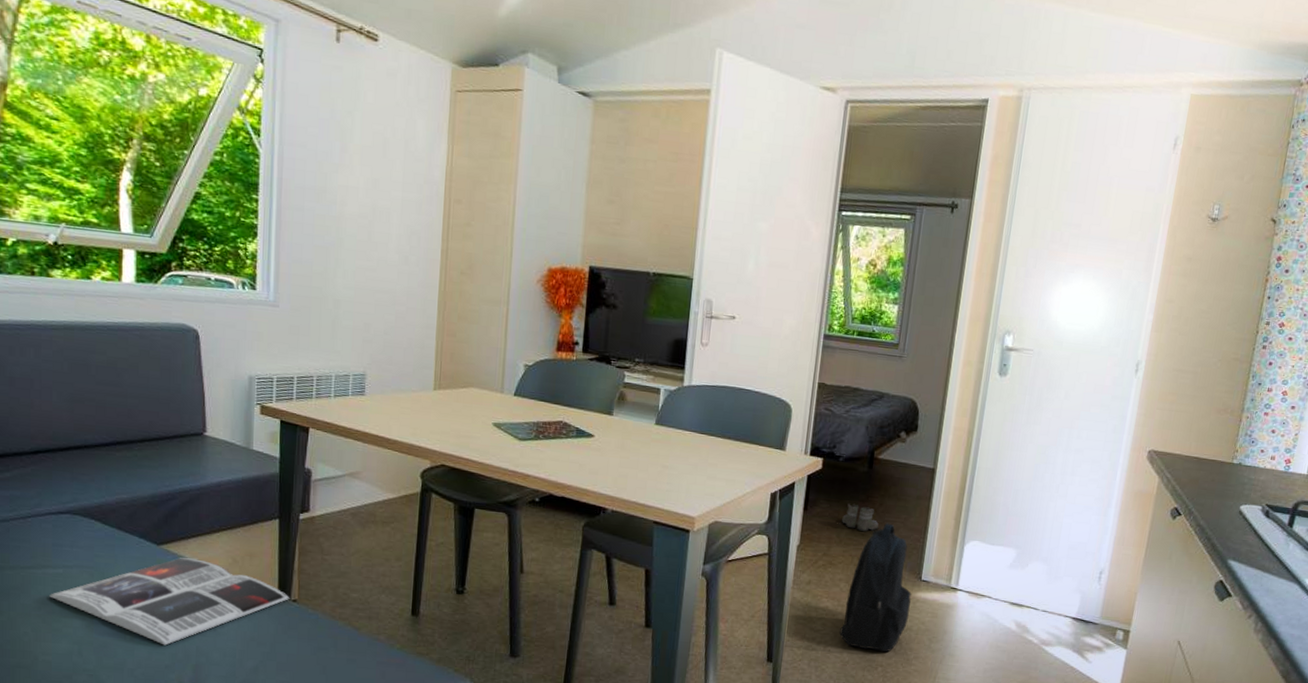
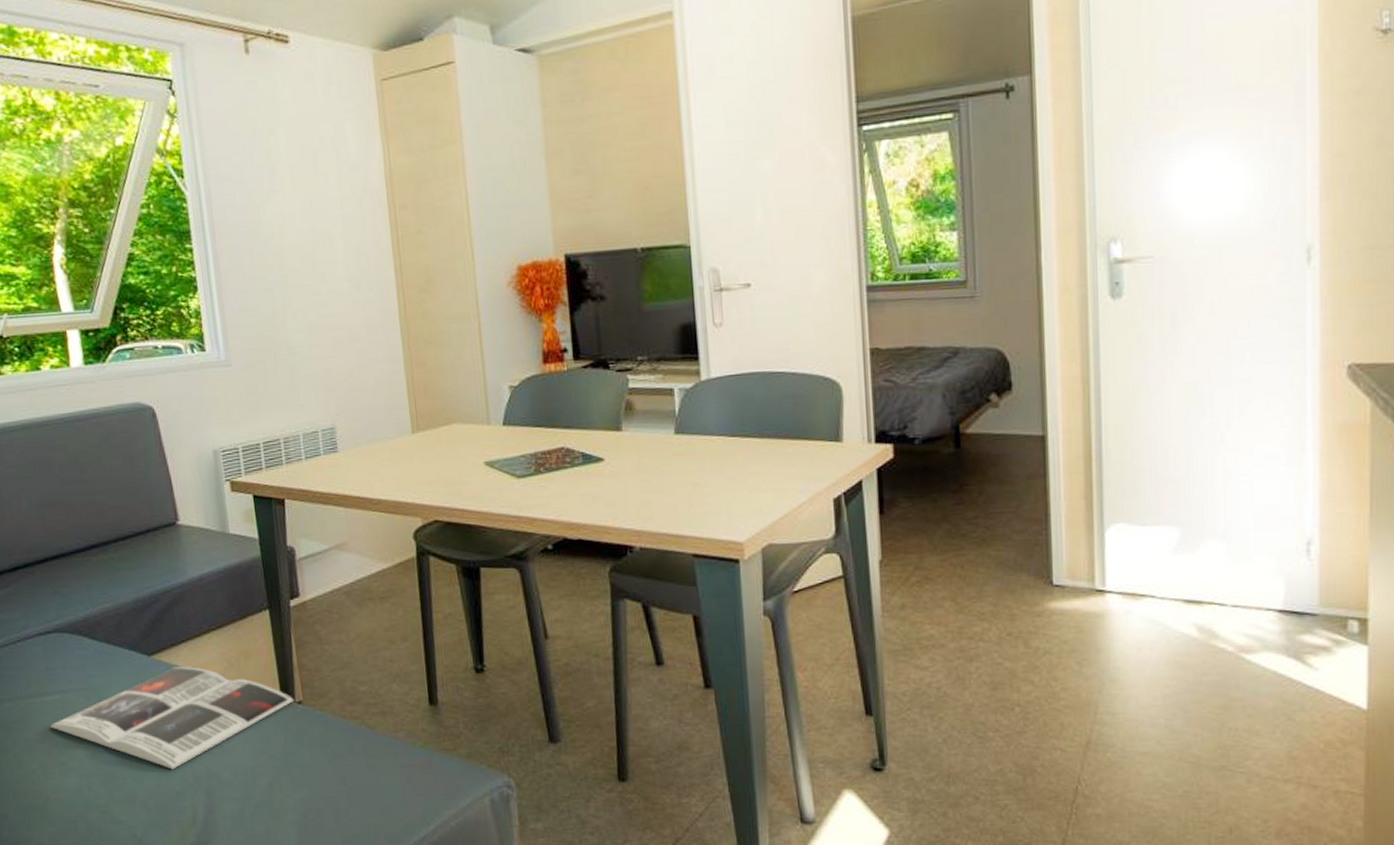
backpack: present [839,523,912,652] -> none [954,516,1044,687]
boots: present [842,503,879,532] -> none [932,496,983,531]

